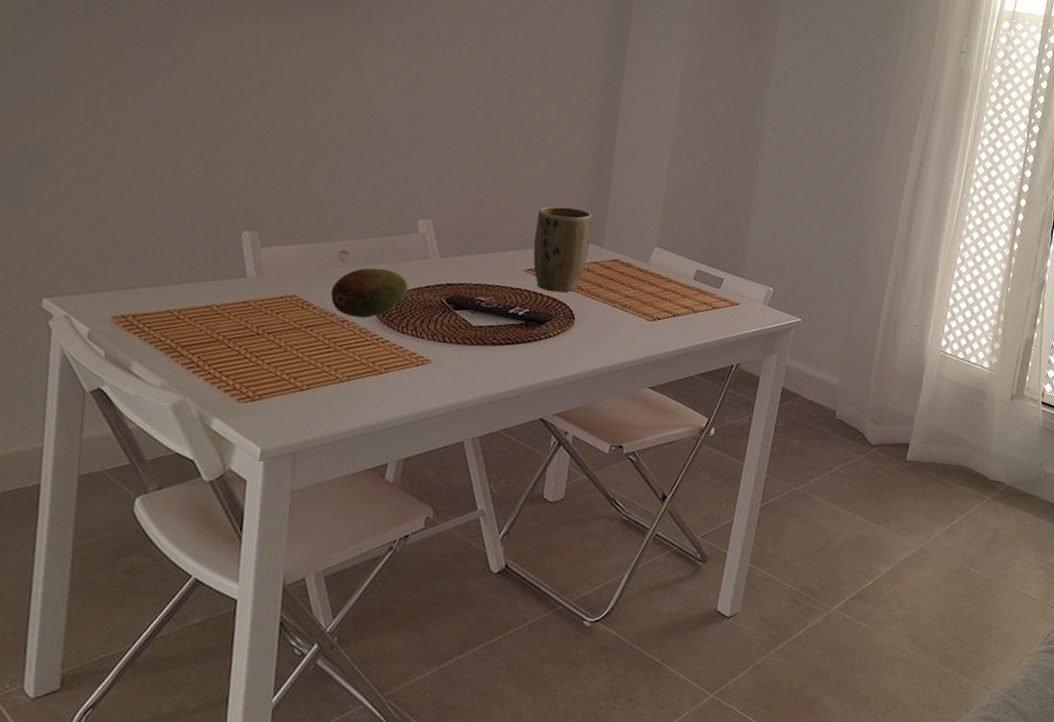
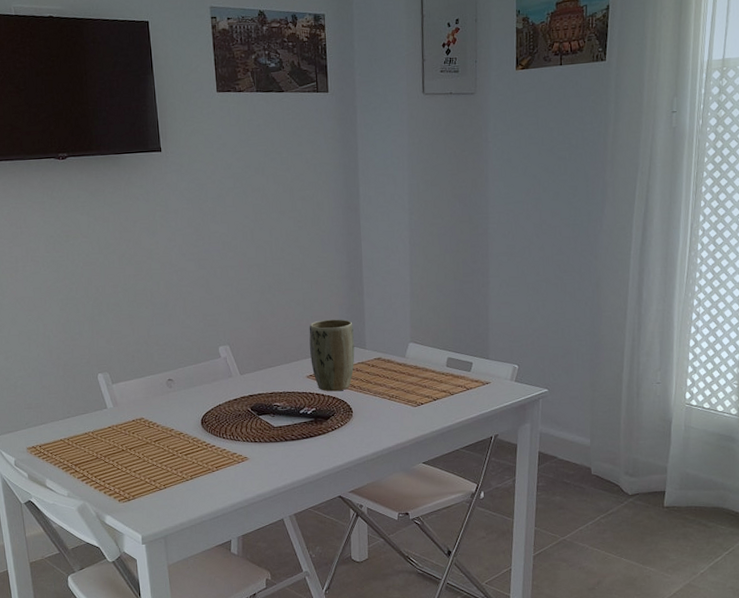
fruit: present [330,268,409,318] -> none [166,389,222,430]

